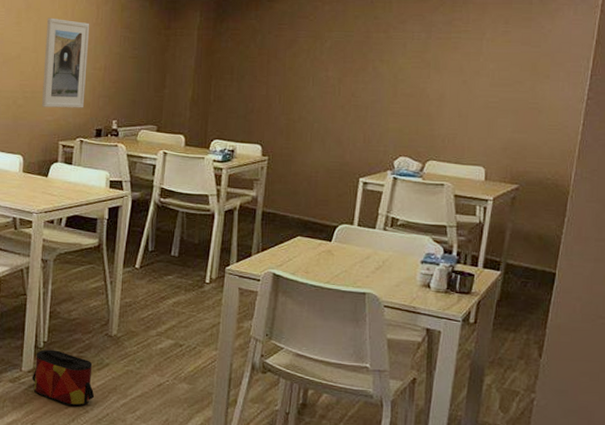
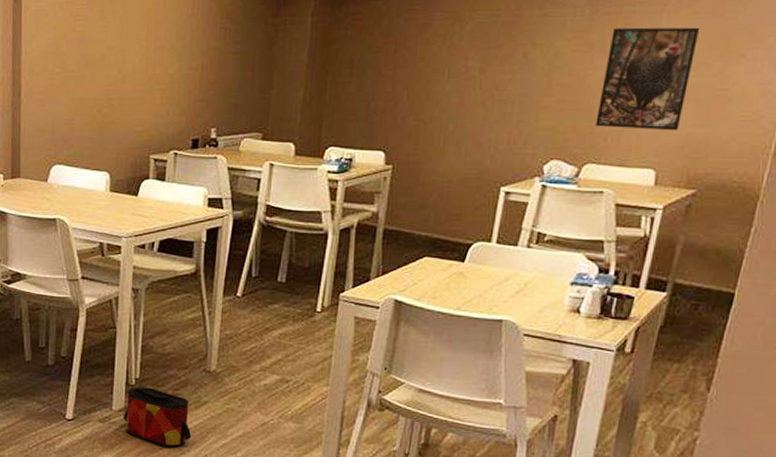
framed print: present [42,17,90,108] -> none [130,9,185,116]
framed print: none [434,50,513,136] -> present [595,27,700,131]

